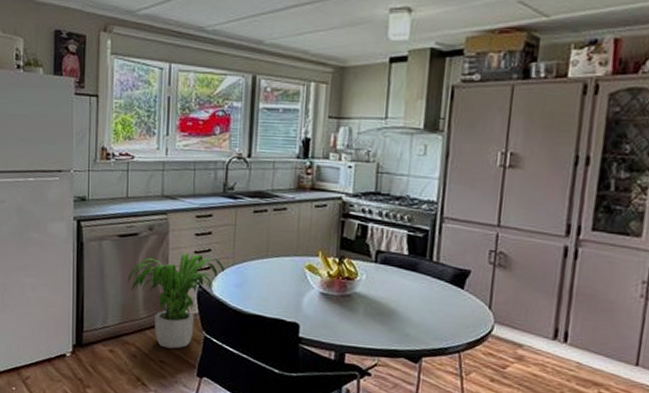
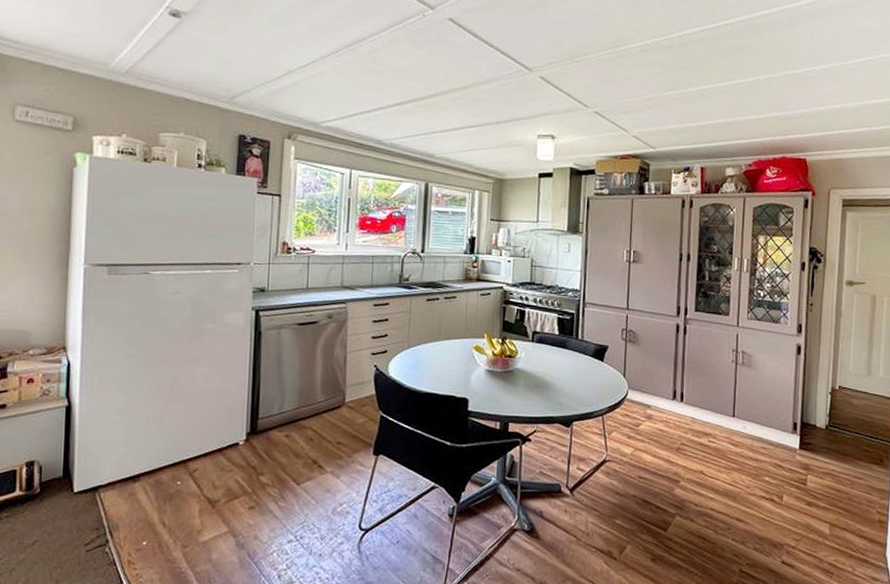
potted plant: present [127,253,226,349] -> none [305,339,402,430]

